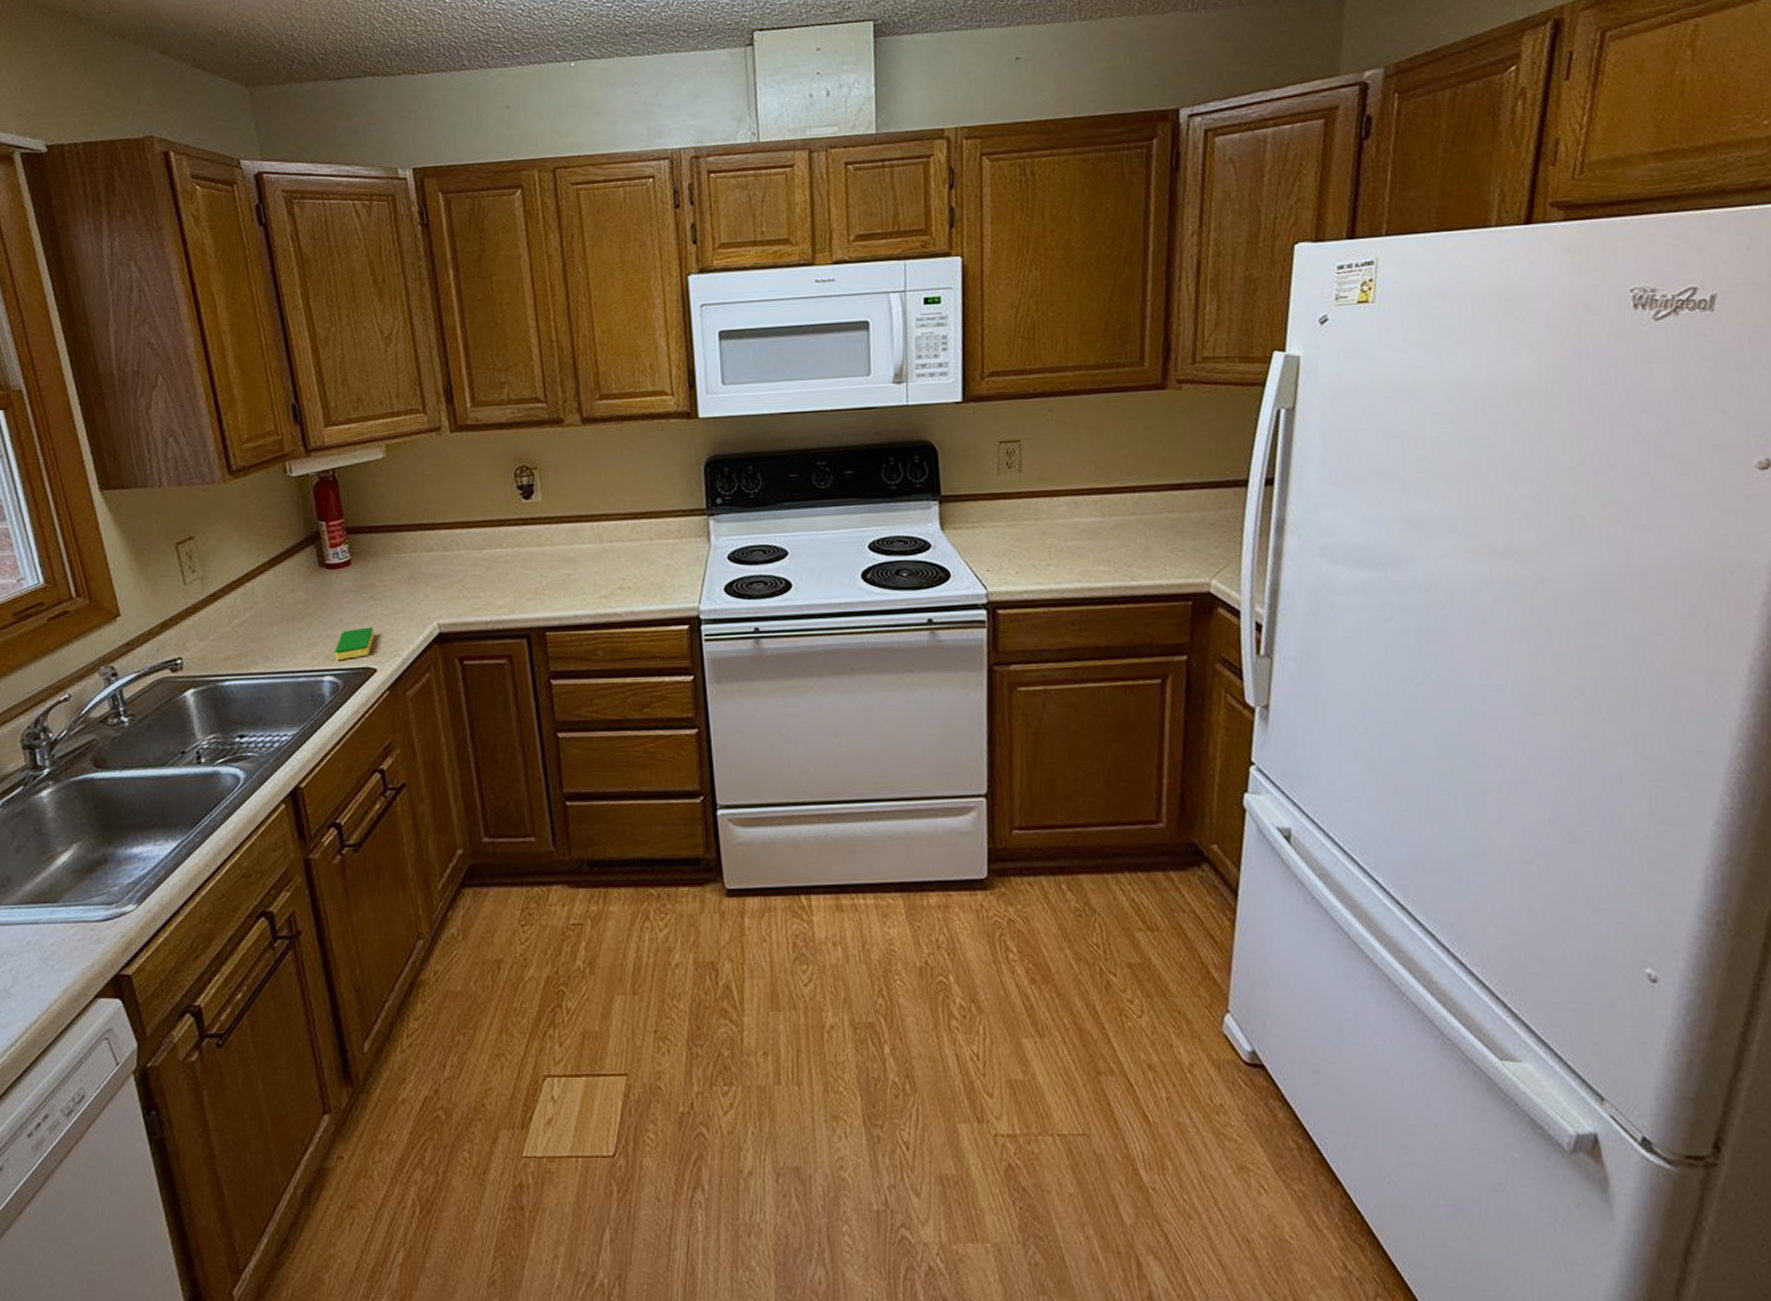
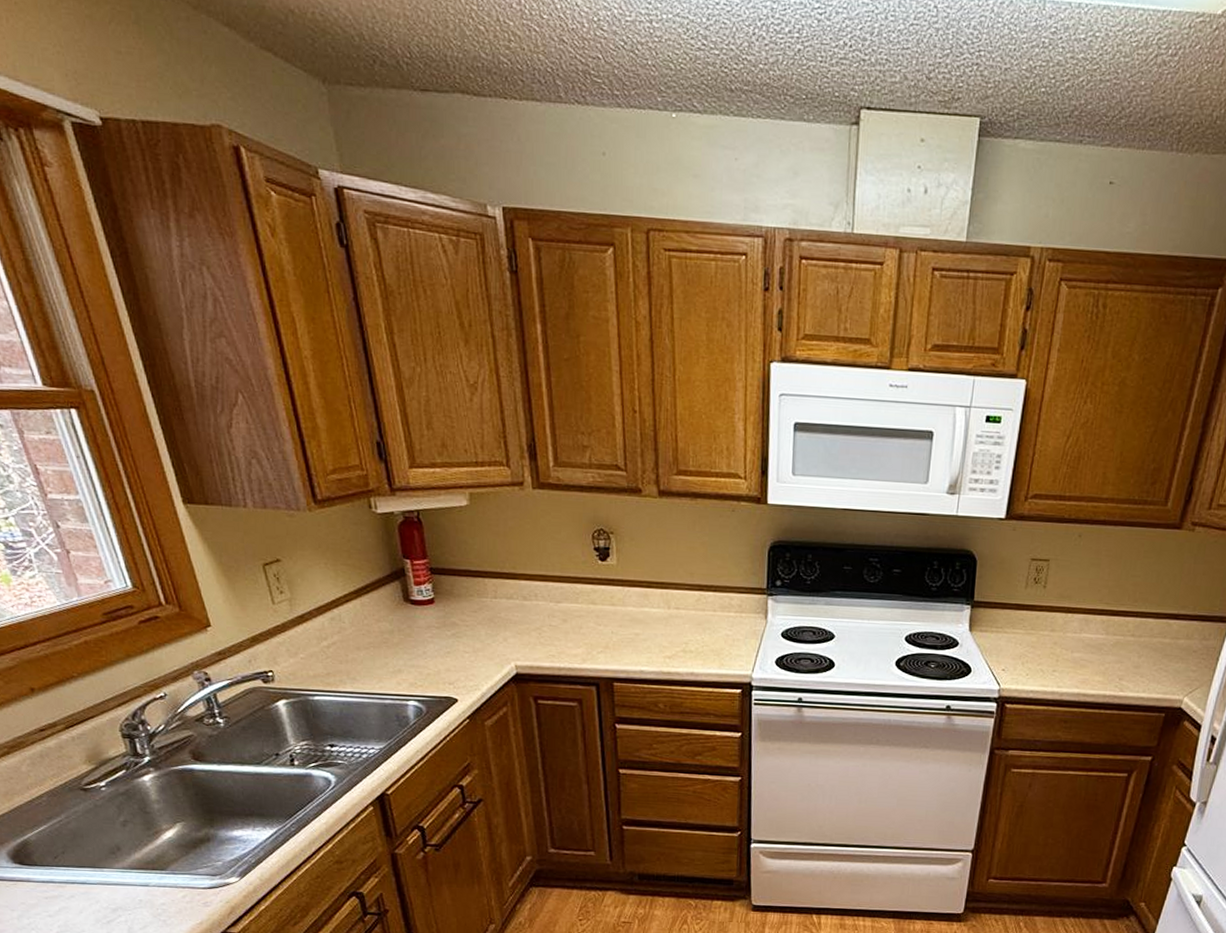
dish sponge: present [335,627,374,661] -> none [419,661,456,689]

